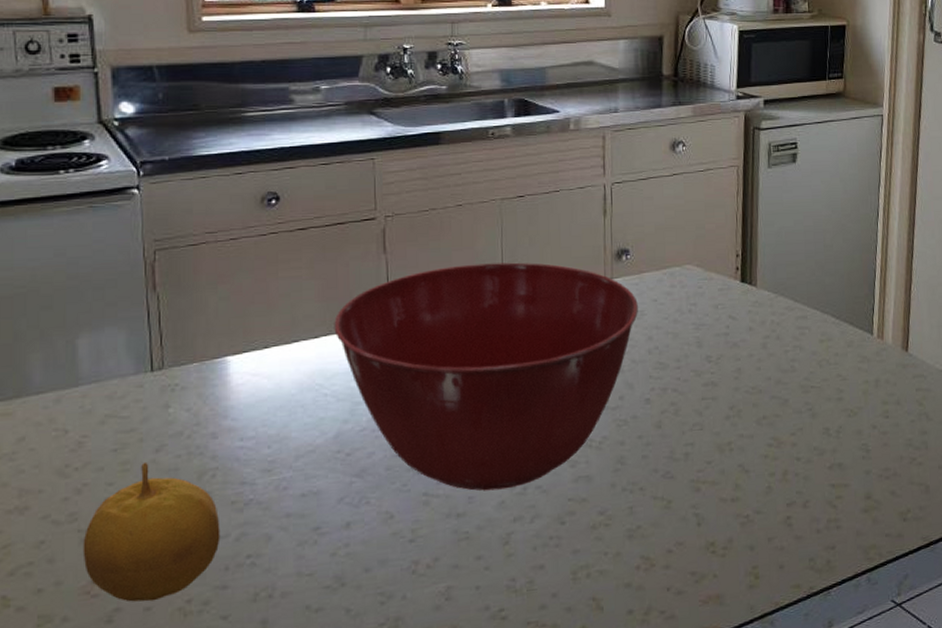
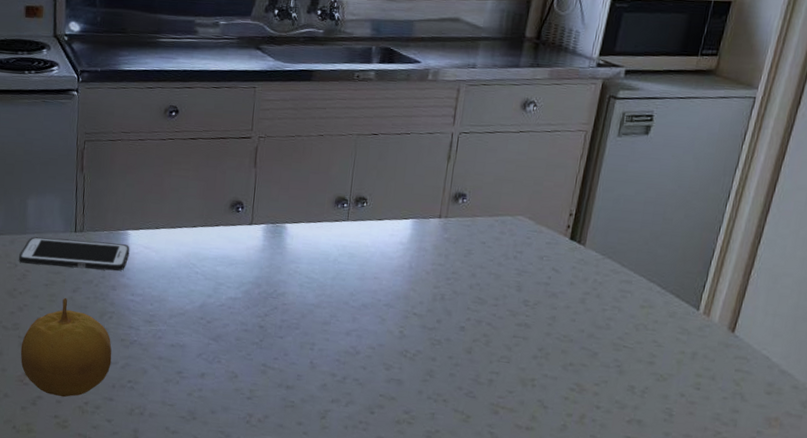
cell phone: none [70,376,232,427] -> present [19,237,130,271]
mixing bowl: present [334,262,638,491] -> none [208,186,467,376]

